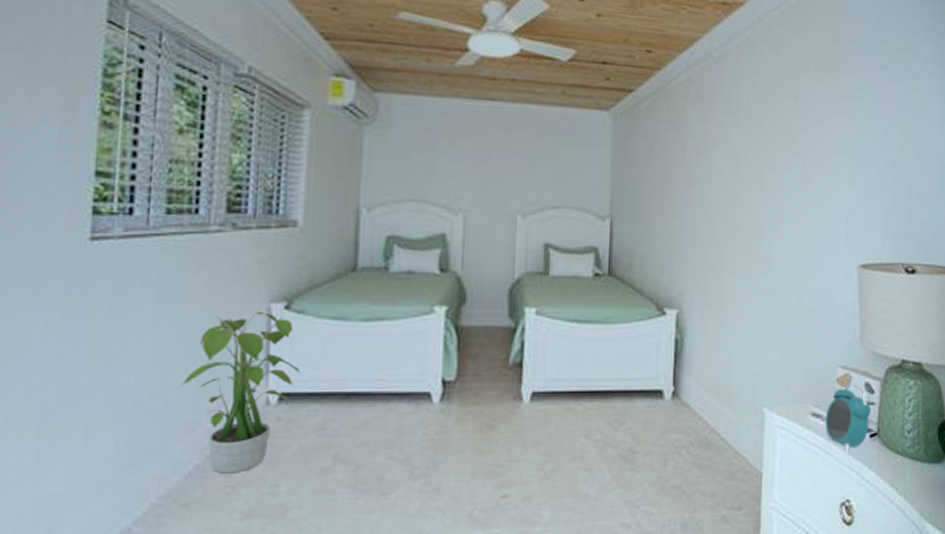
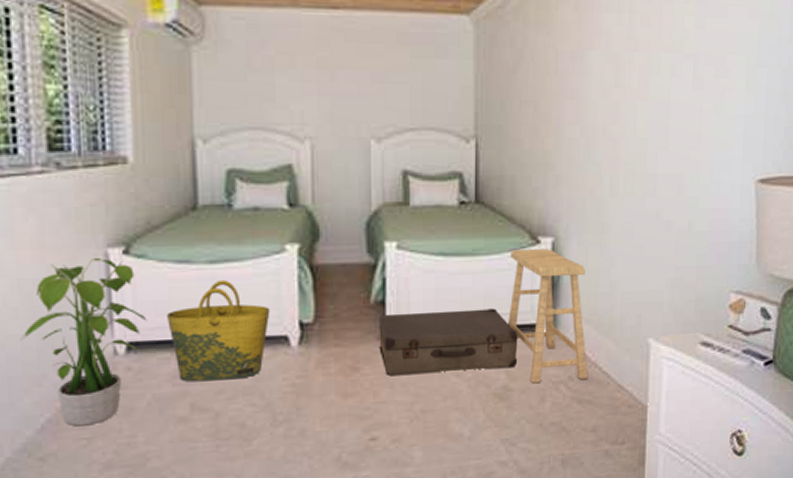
tote bag: none [319,337,416,434] -> present [167,279,270,382]
suitcase: none [514,374,644,435] -> present [379,308,518,377]
stool: none [635,320,708,448] -> present [508,249,588,384]
alarm clock: present [825,382,871,457] -> none [716,308,767,386]

